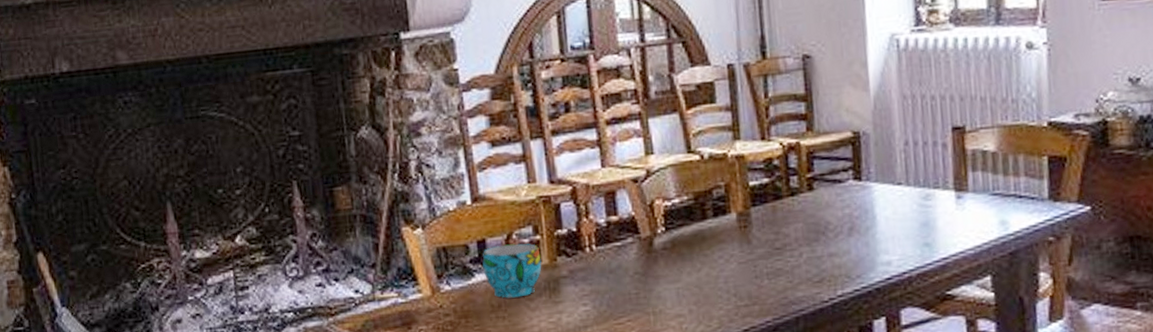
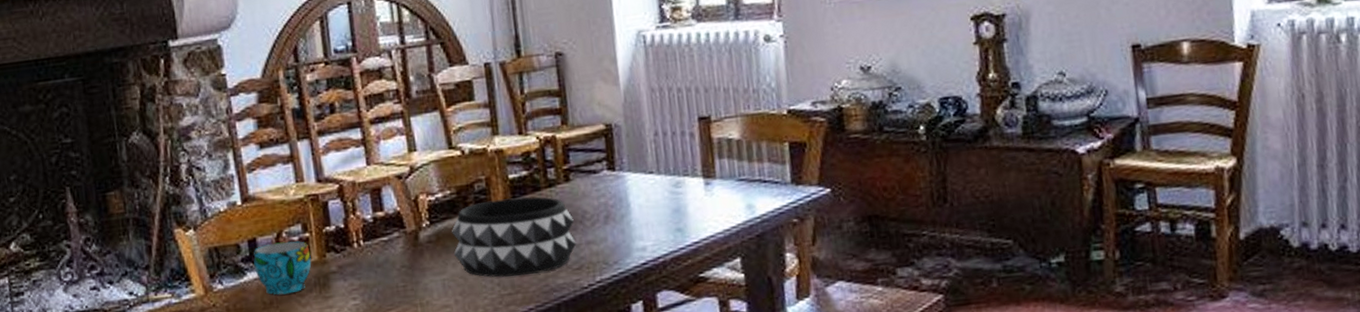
decorative bowl: none [688,205,818,288] -> present [452,196,577,277]

